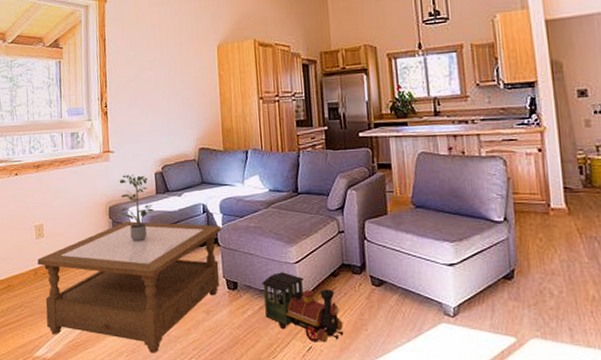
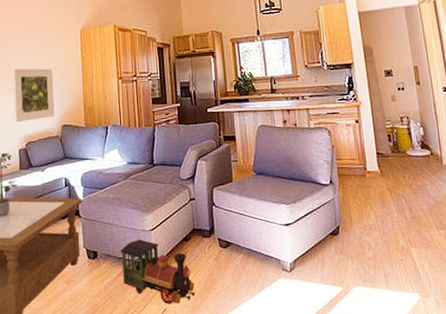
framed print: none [147,87,192,144] -> present [13,68,55,122]

